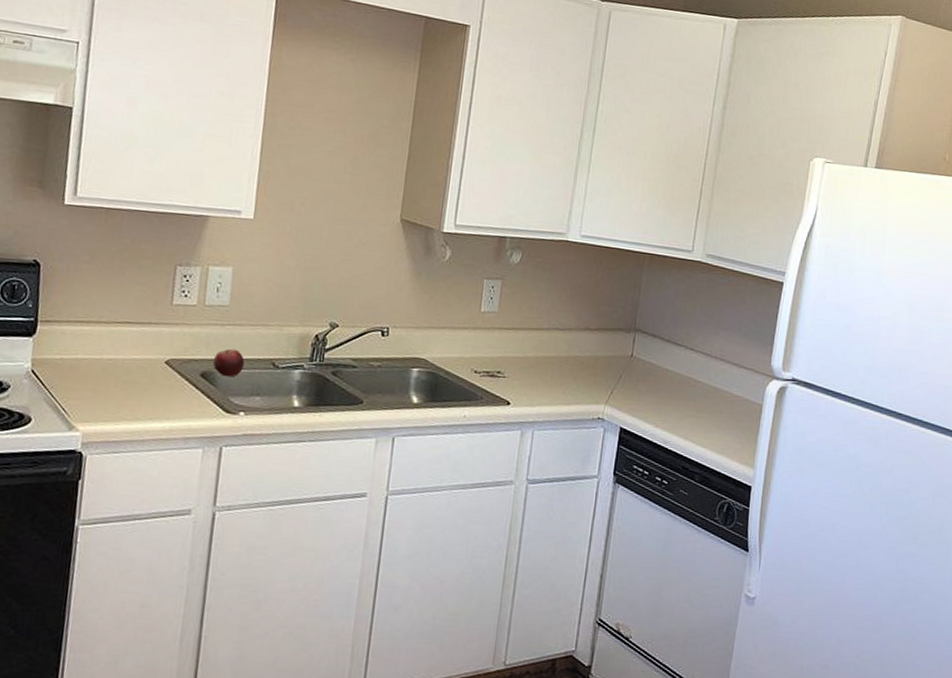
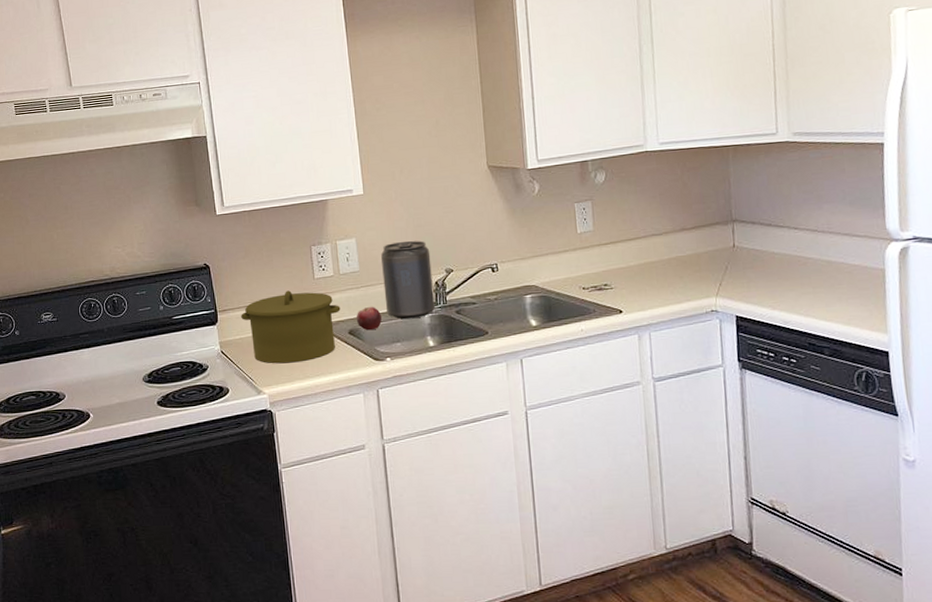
cooking pot: none [68,312,197,400] -> present [241,290,341,364]
soda can: none [251,281,317,372] -> present [381,240,435,319]

